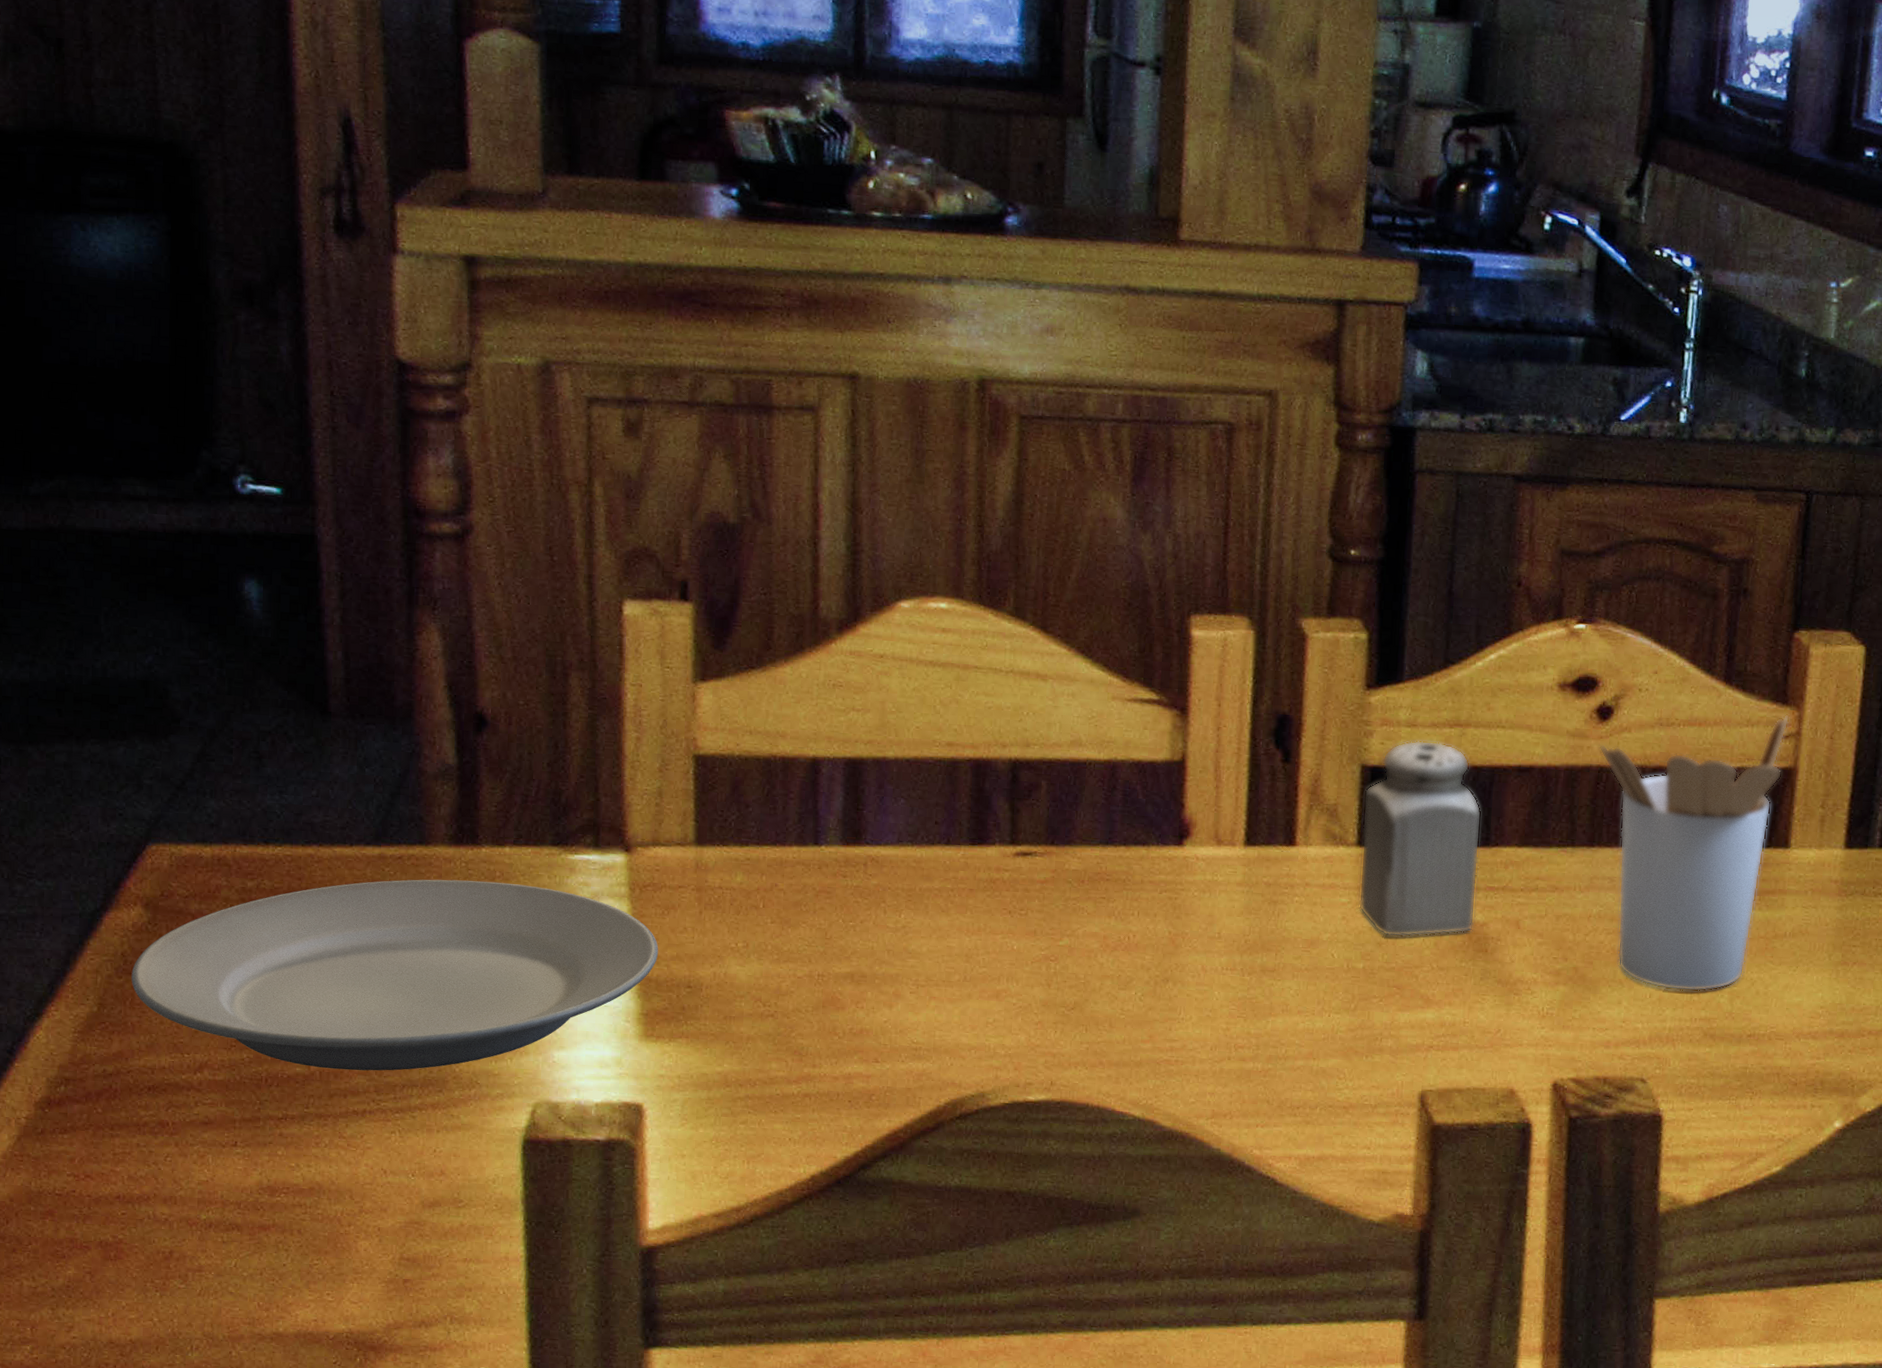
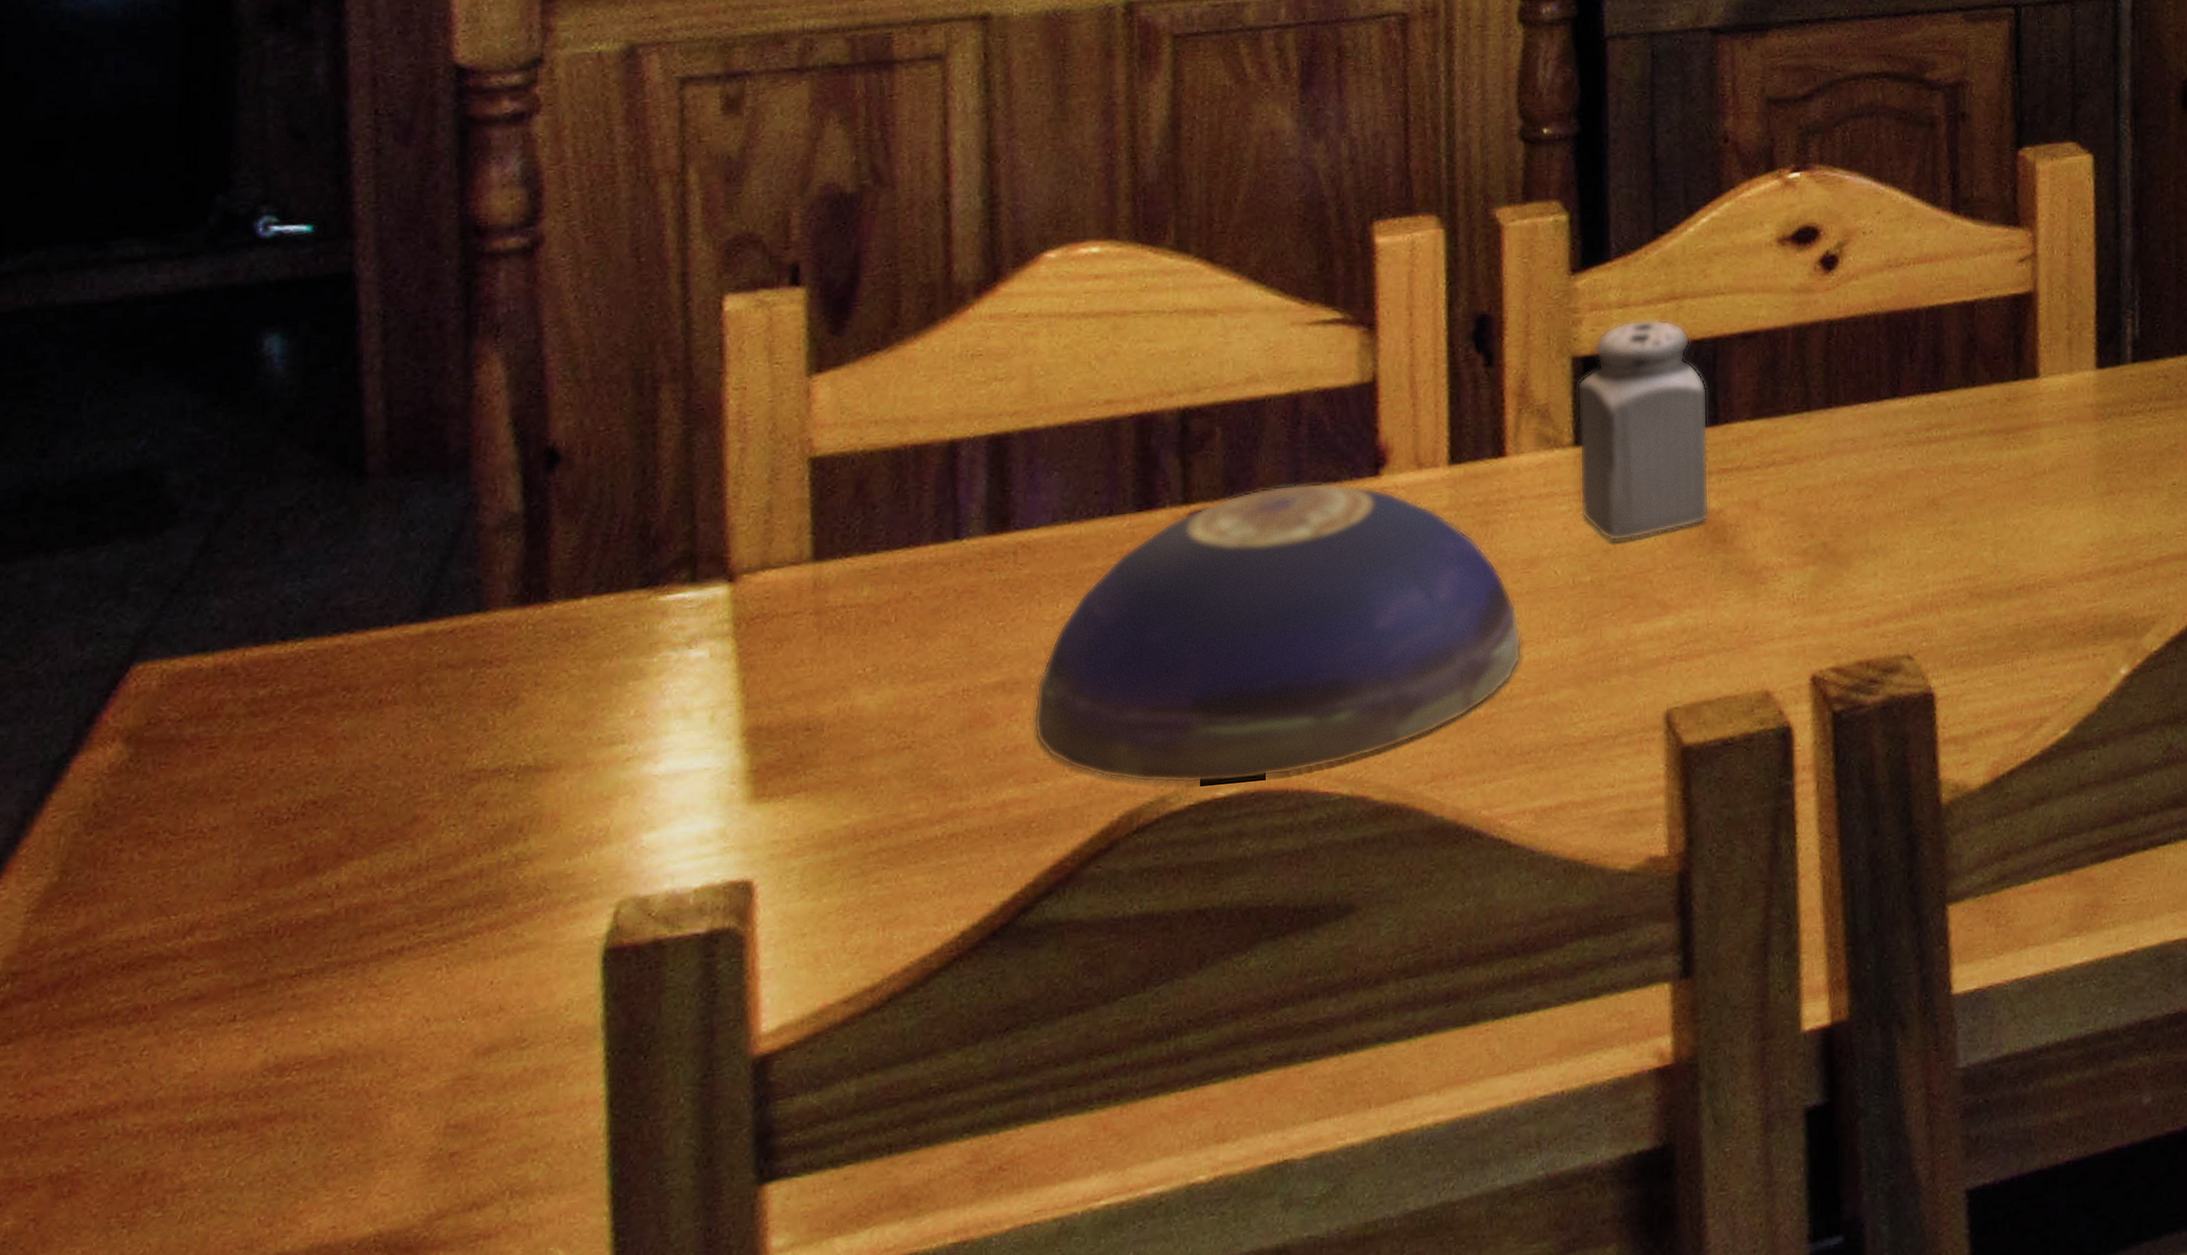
plate: present [131,879,659,1071] -> none [104,639,770,905]
decorative bowl: none [876,841,1299,1091] -> present [1033,482,1522,784]
utensil holder: present [1599,714,1790,992] -> none [1826,236,2024,552]

